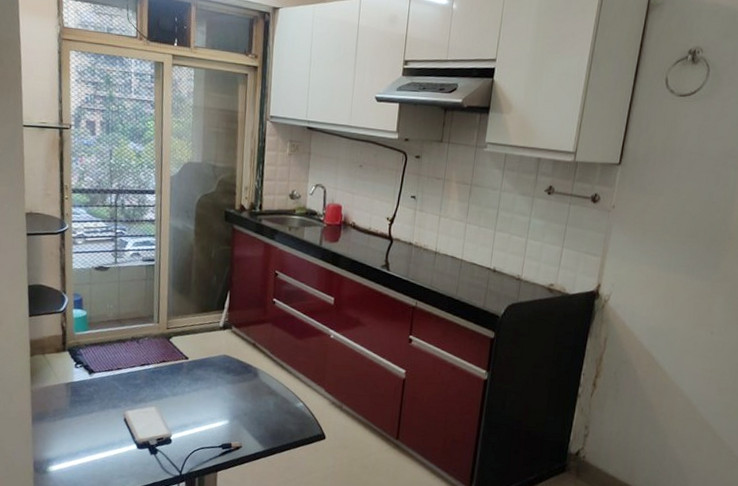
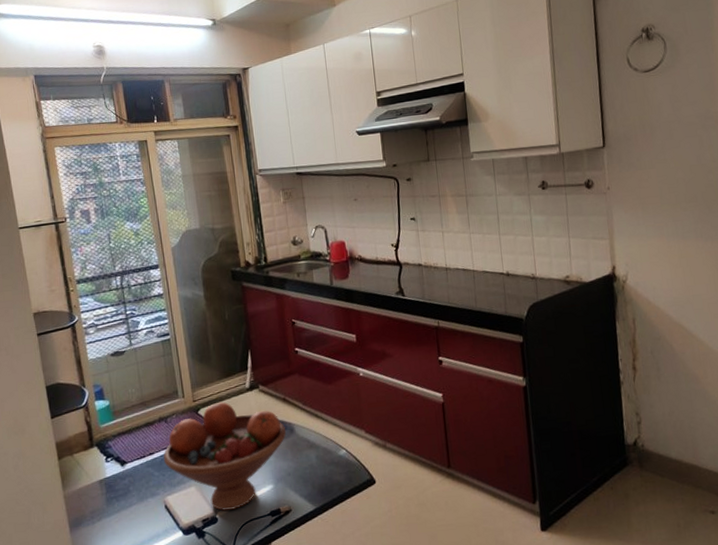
fruit bowl: none [129,334,251,436] -> present [163,401,287,511]

